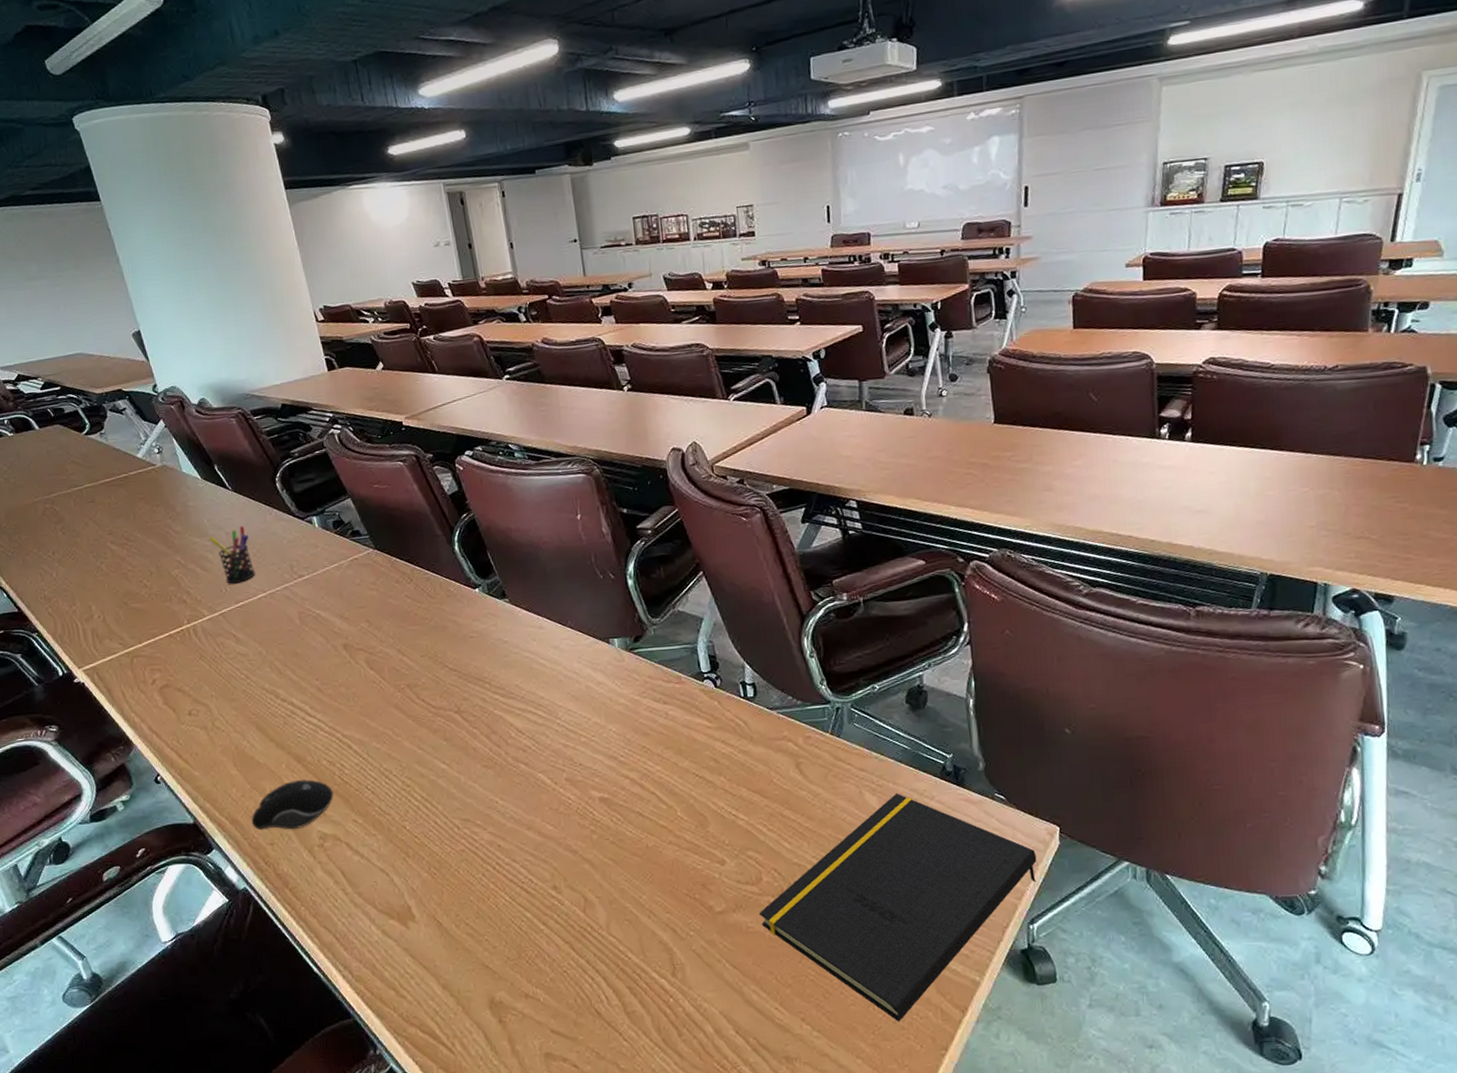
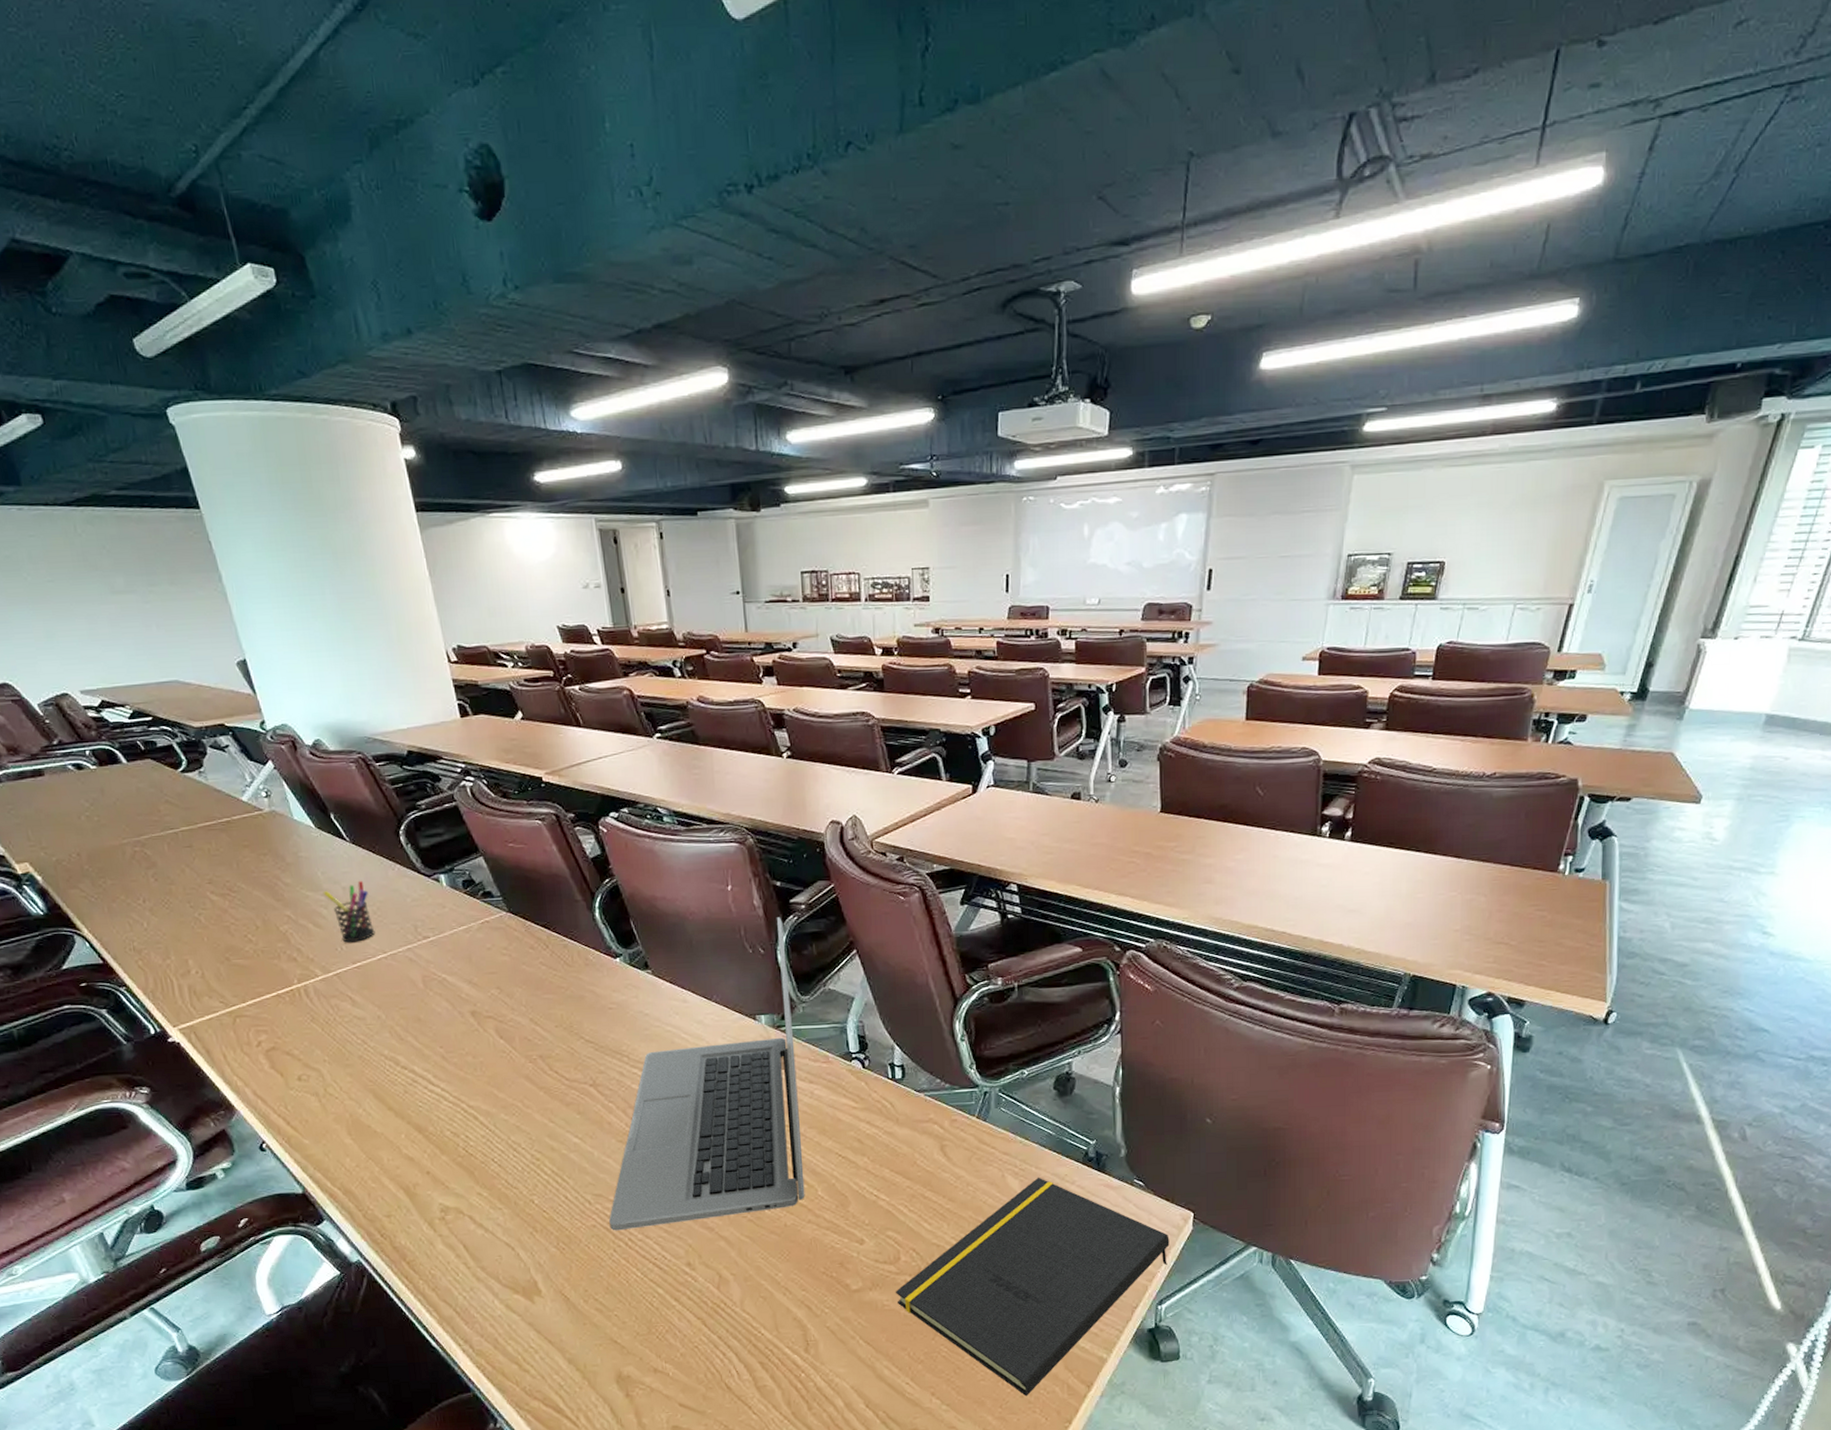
computer mouse: present [251,779,334,830] -> none [366,1151,457,1201]
laptop: none [477,543,665,855] -> present [609,917,805,1231]

